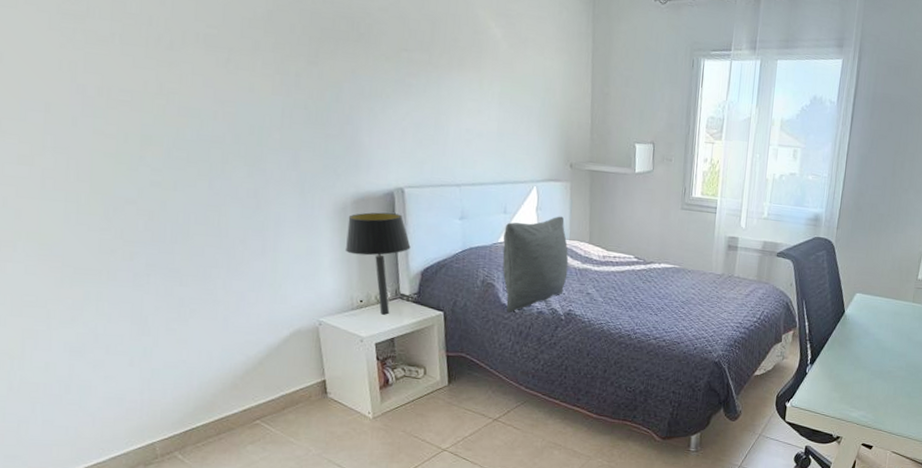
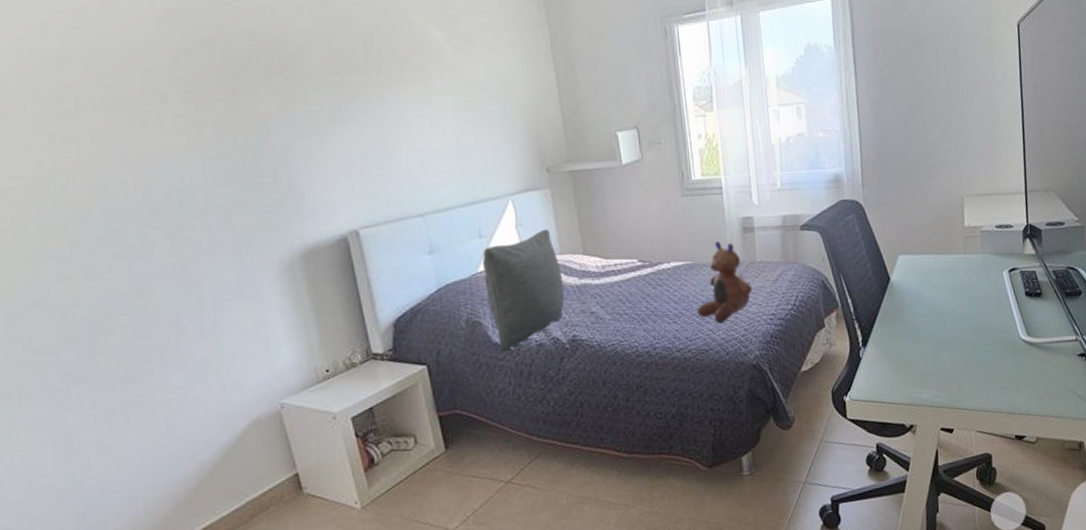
table lamp: present [345,212,411,315] -> none [298,261,377,382]
toy: none [676,253,727,322] -> present [696,241,753,323]

